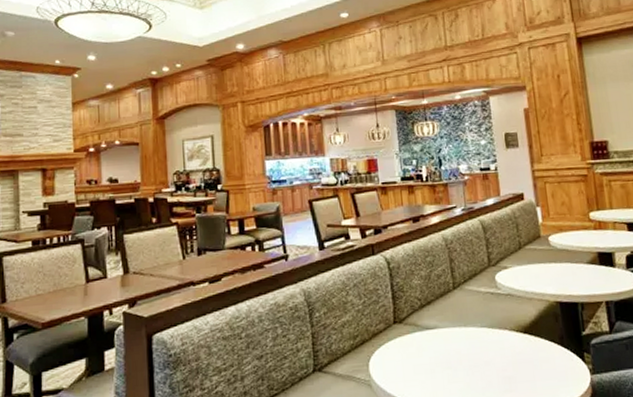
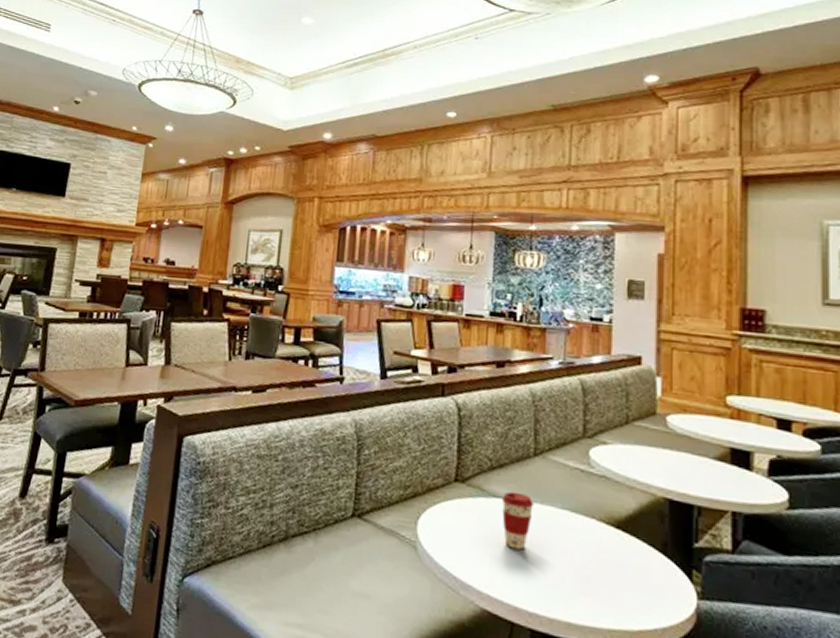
coffee cup: none [433,321,459,368] -> present [501,491,534,550]

